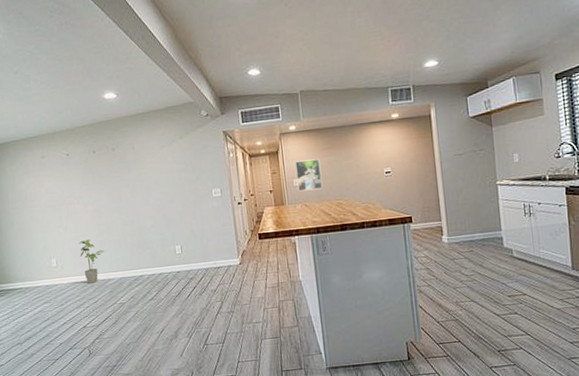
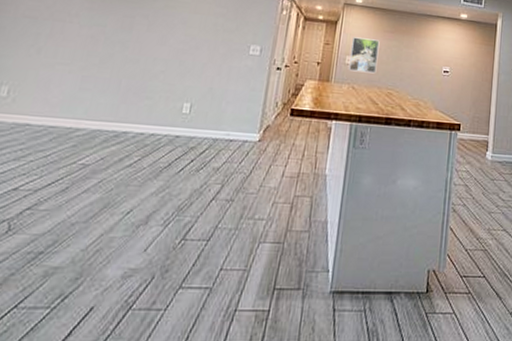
house plant: present [79,239,105,284] -> none [43,70,85,130]

